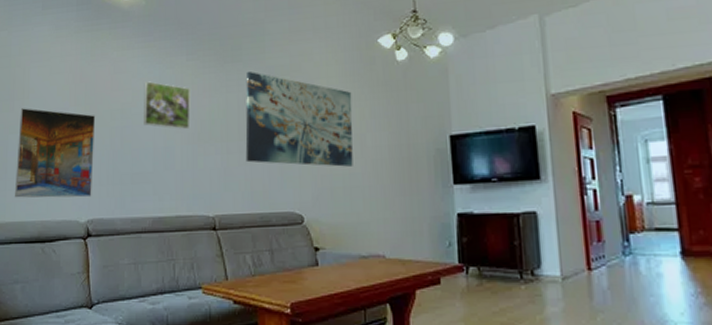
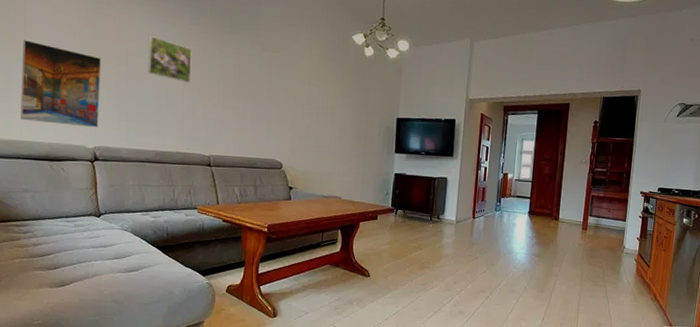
wall art: present [245,71,353,167] -> none [238,43,328,131]

